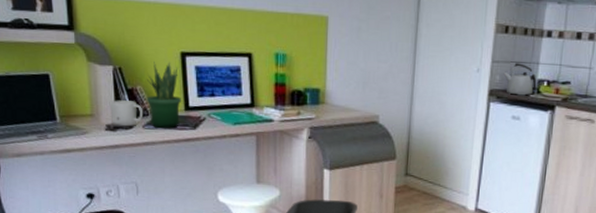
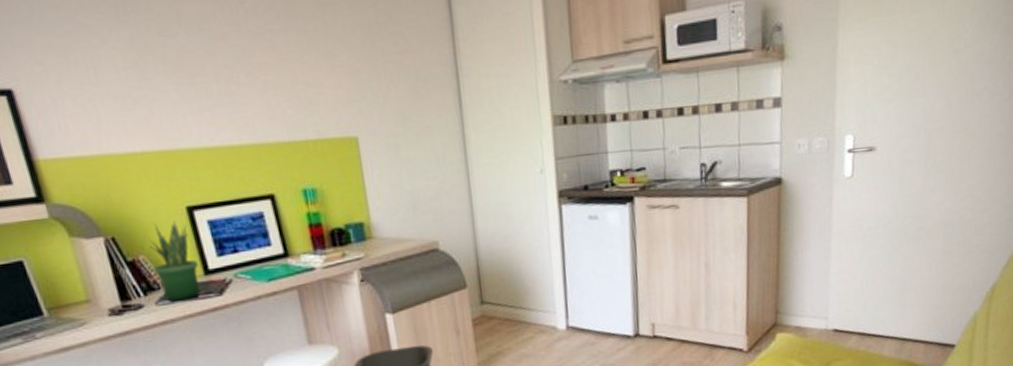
mug: present [109,100,144,127] -> none [107,275,154,309]
kettle: present [503,63,537,96] -> none [570,155,610,192]

